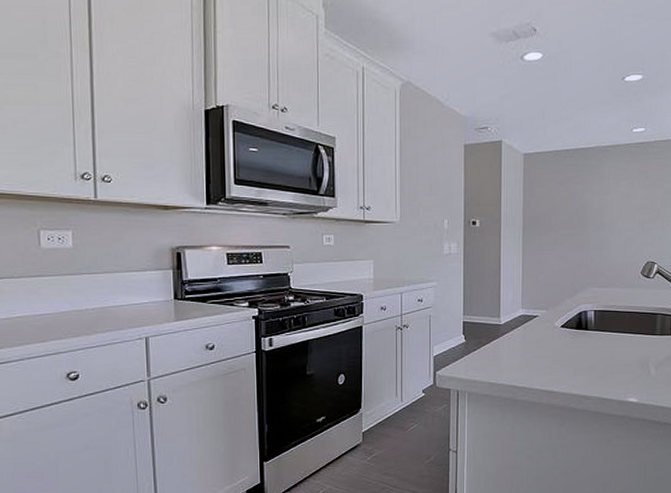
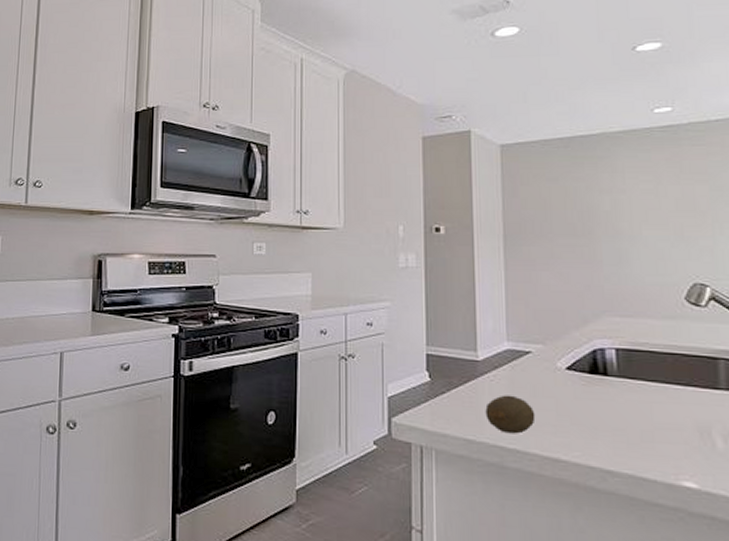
fruit: none [504,348,539,376] -> present [485,395,536,434]

